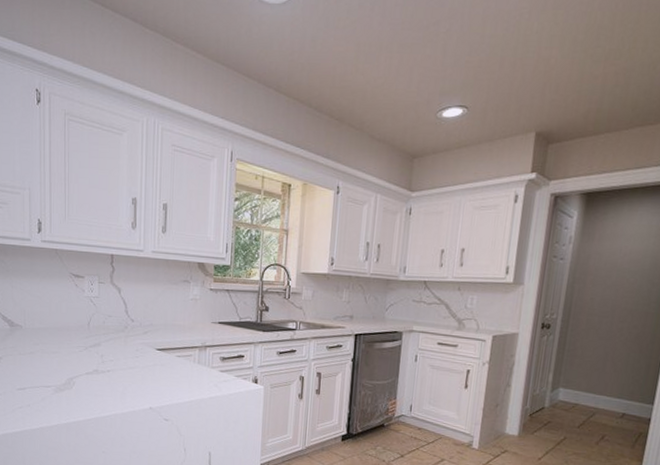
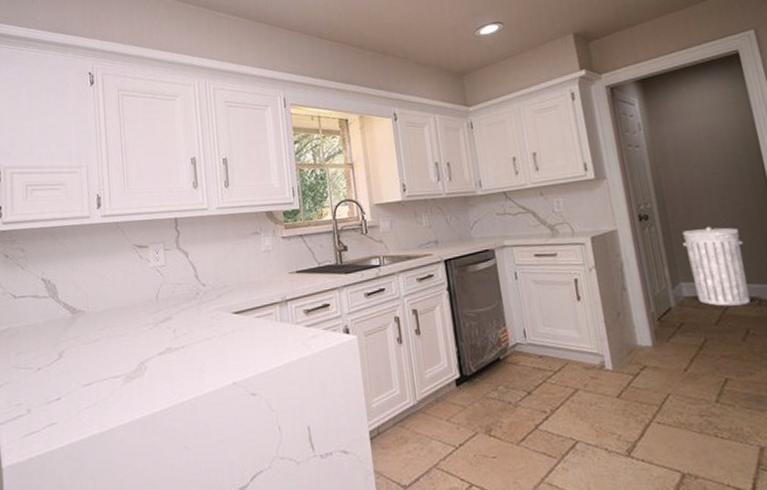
trash can: none [570,344,628,415] -> present [682,227,751,306]

